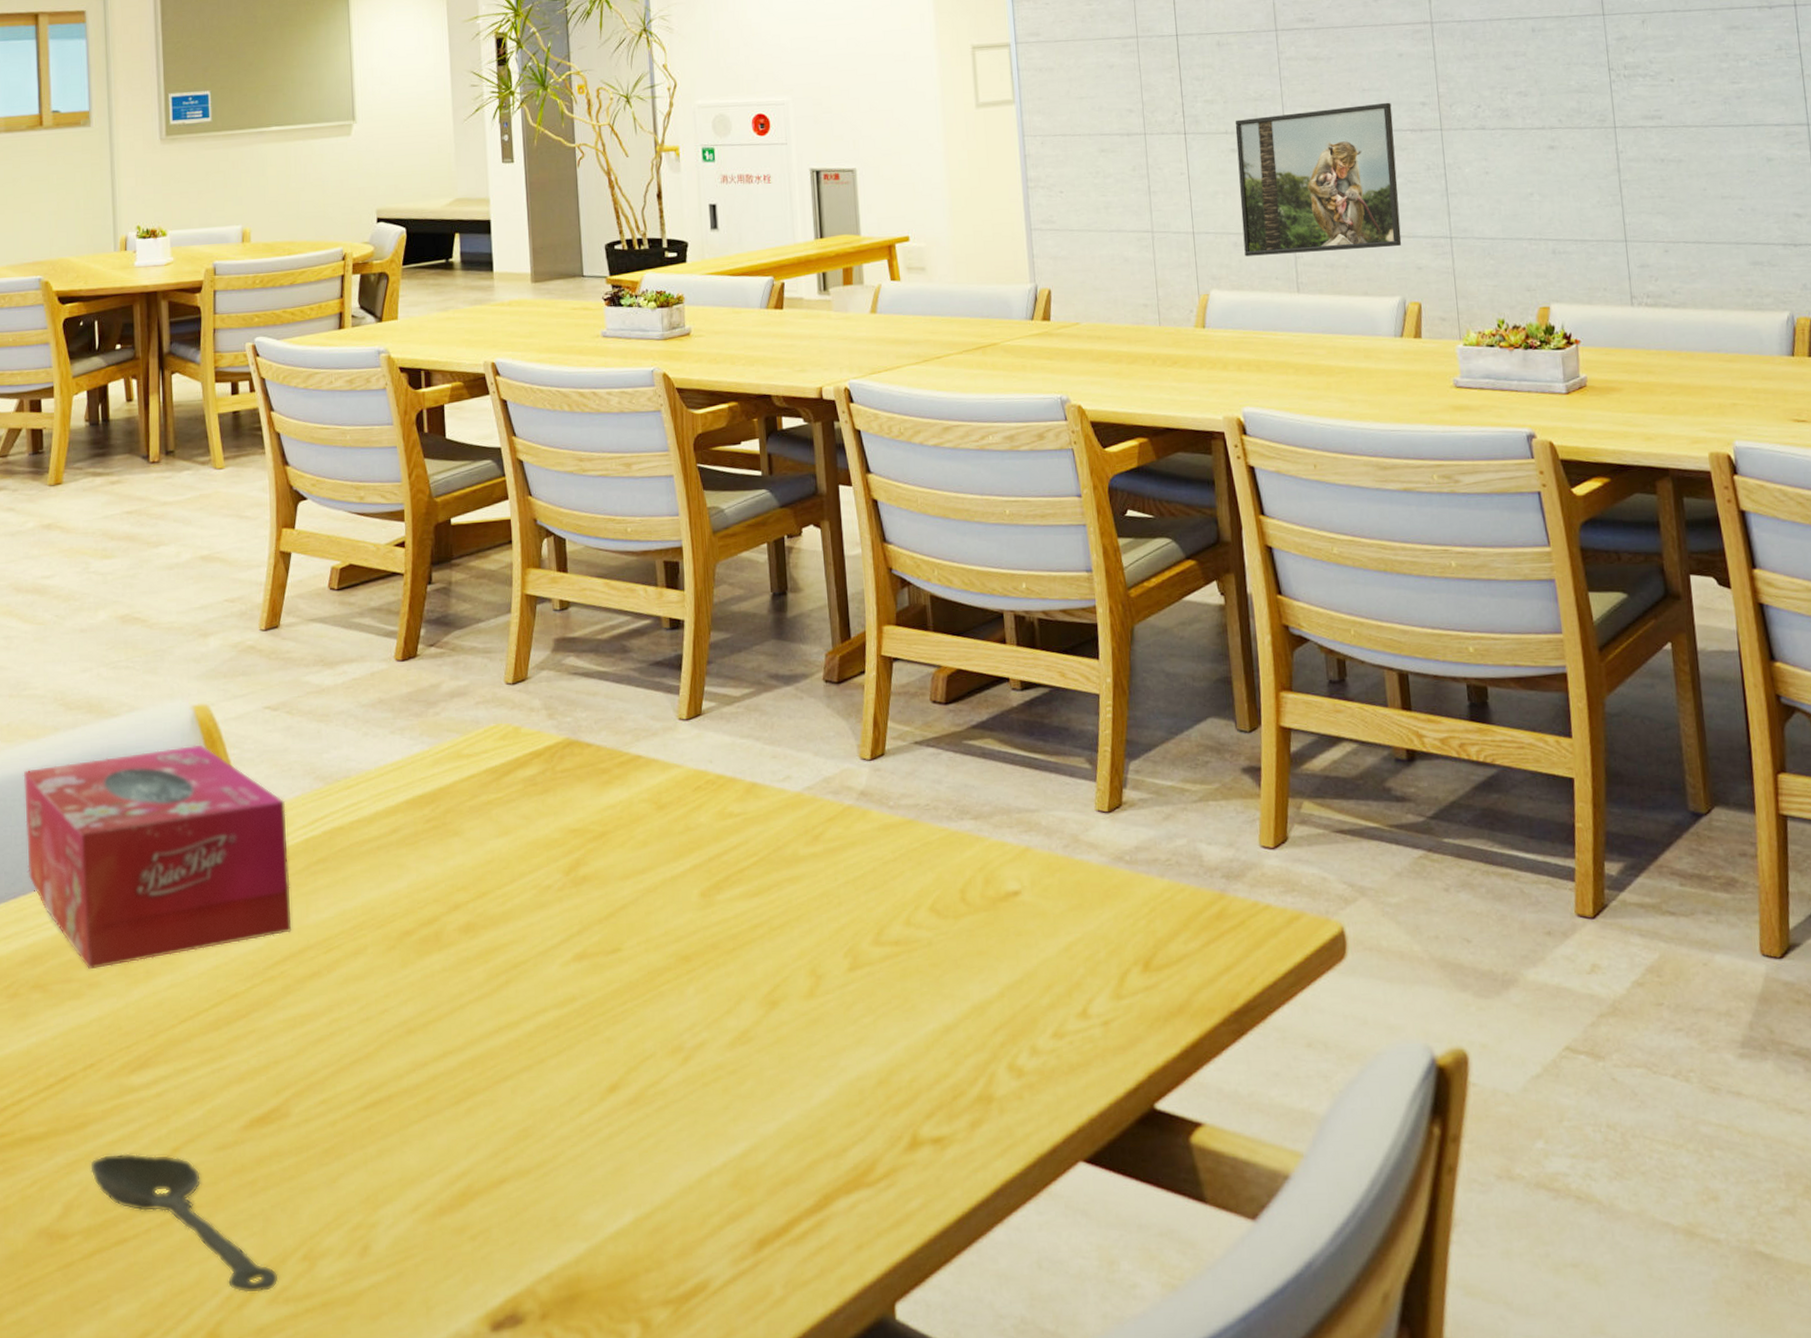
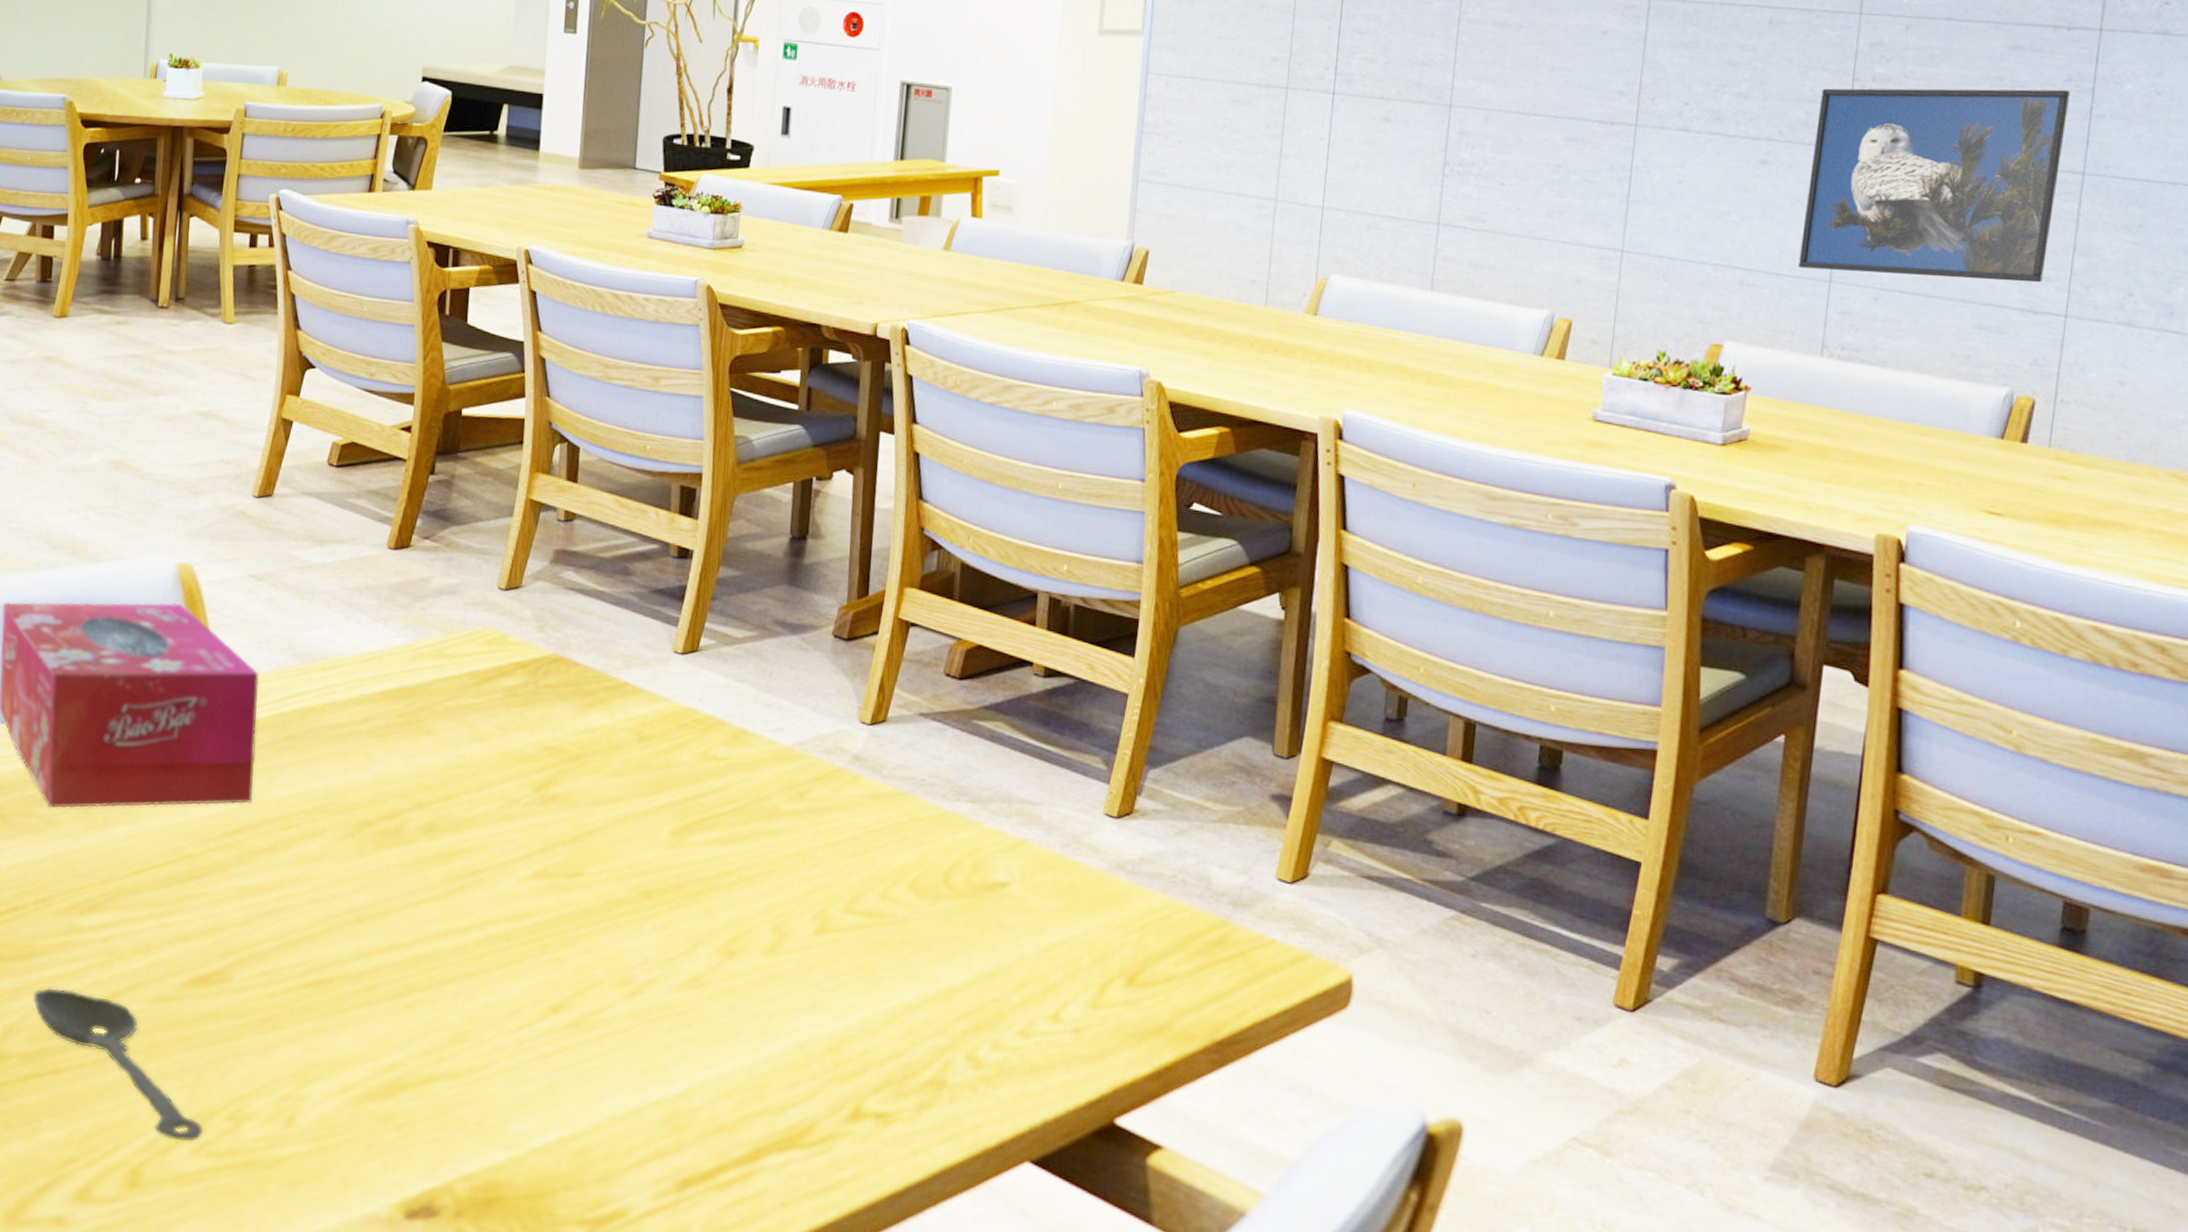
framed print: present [1235,102,1402,257] -> none [1377,84,1583,252]
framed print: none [1586,57,1795,233] -> present [1798,88,2070,283]

